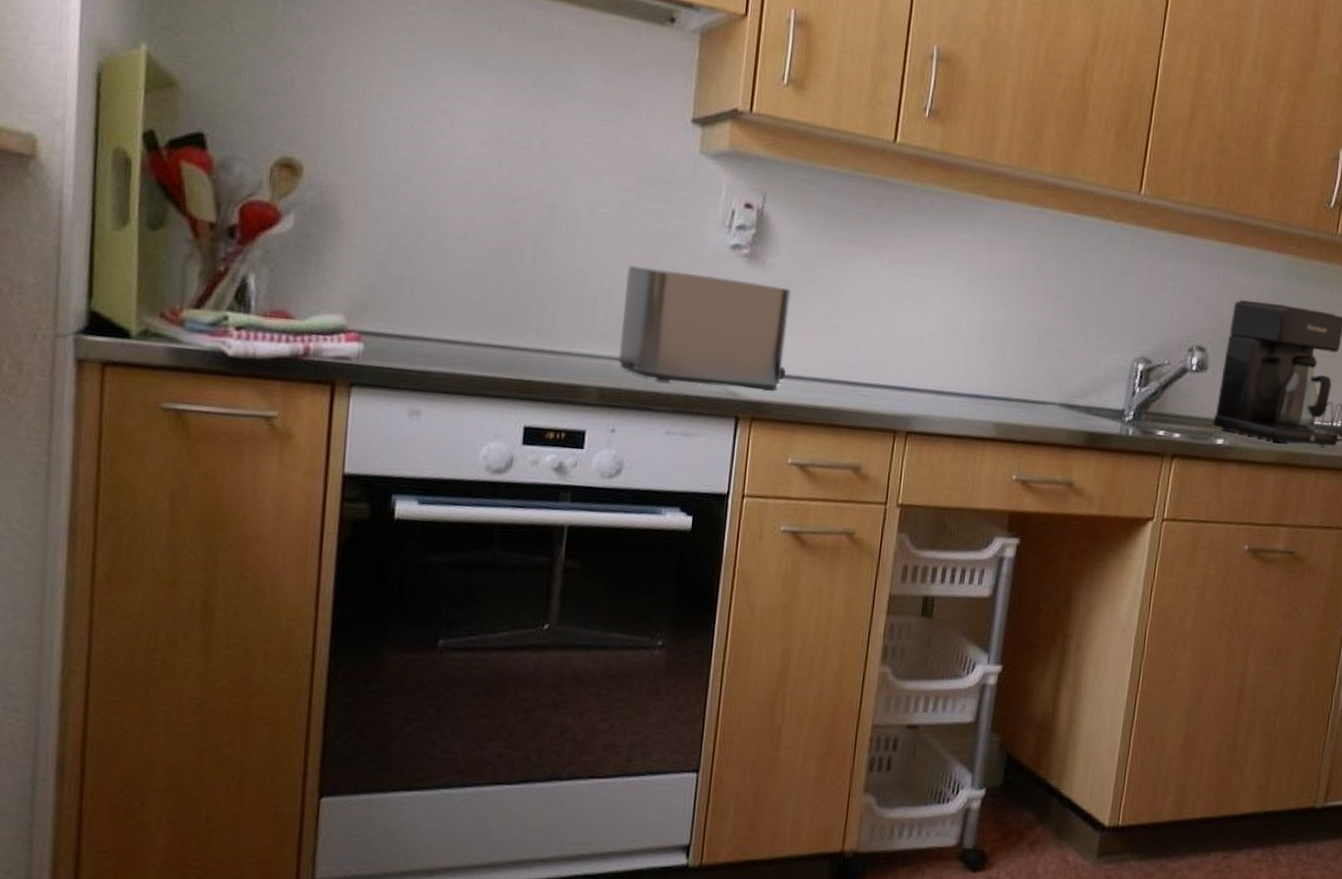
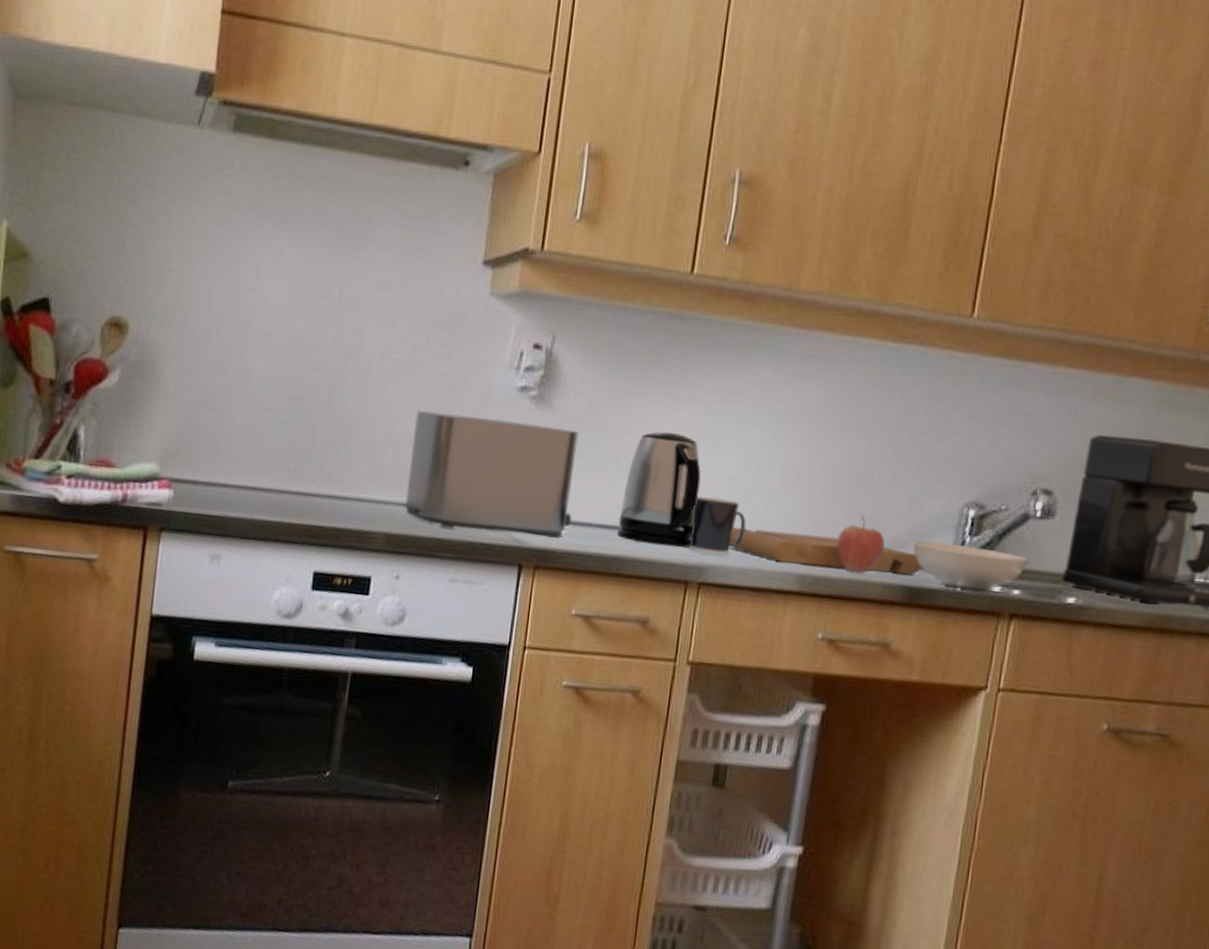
kettle: none [829,290,907,400] -> present [617,431,701,548]
mug: none [898,352,948,407] -> present [690,496,747,556]
cutting board: none [933,379,1100,422] -> present [729,526,922,575]
fruit: none [1028,369,1069,421] -> present [837,515,885,574]
bowl: none [1092,391,1187,435] -> present [912,540,1030,592]

